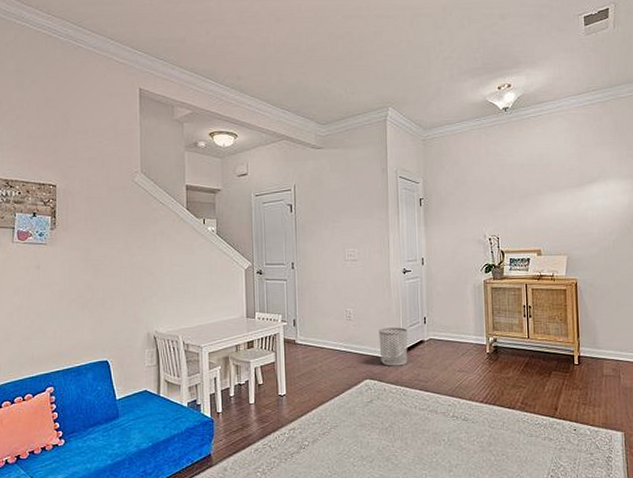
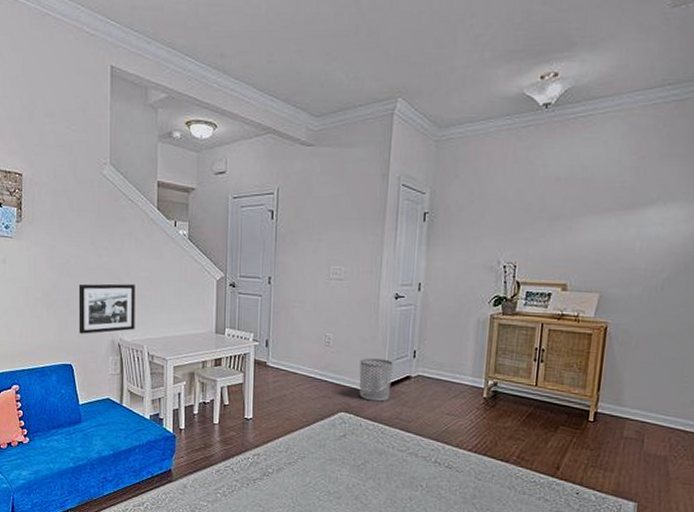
picture frame: none [113,279,170,330] -> present [78,283,135,334]

